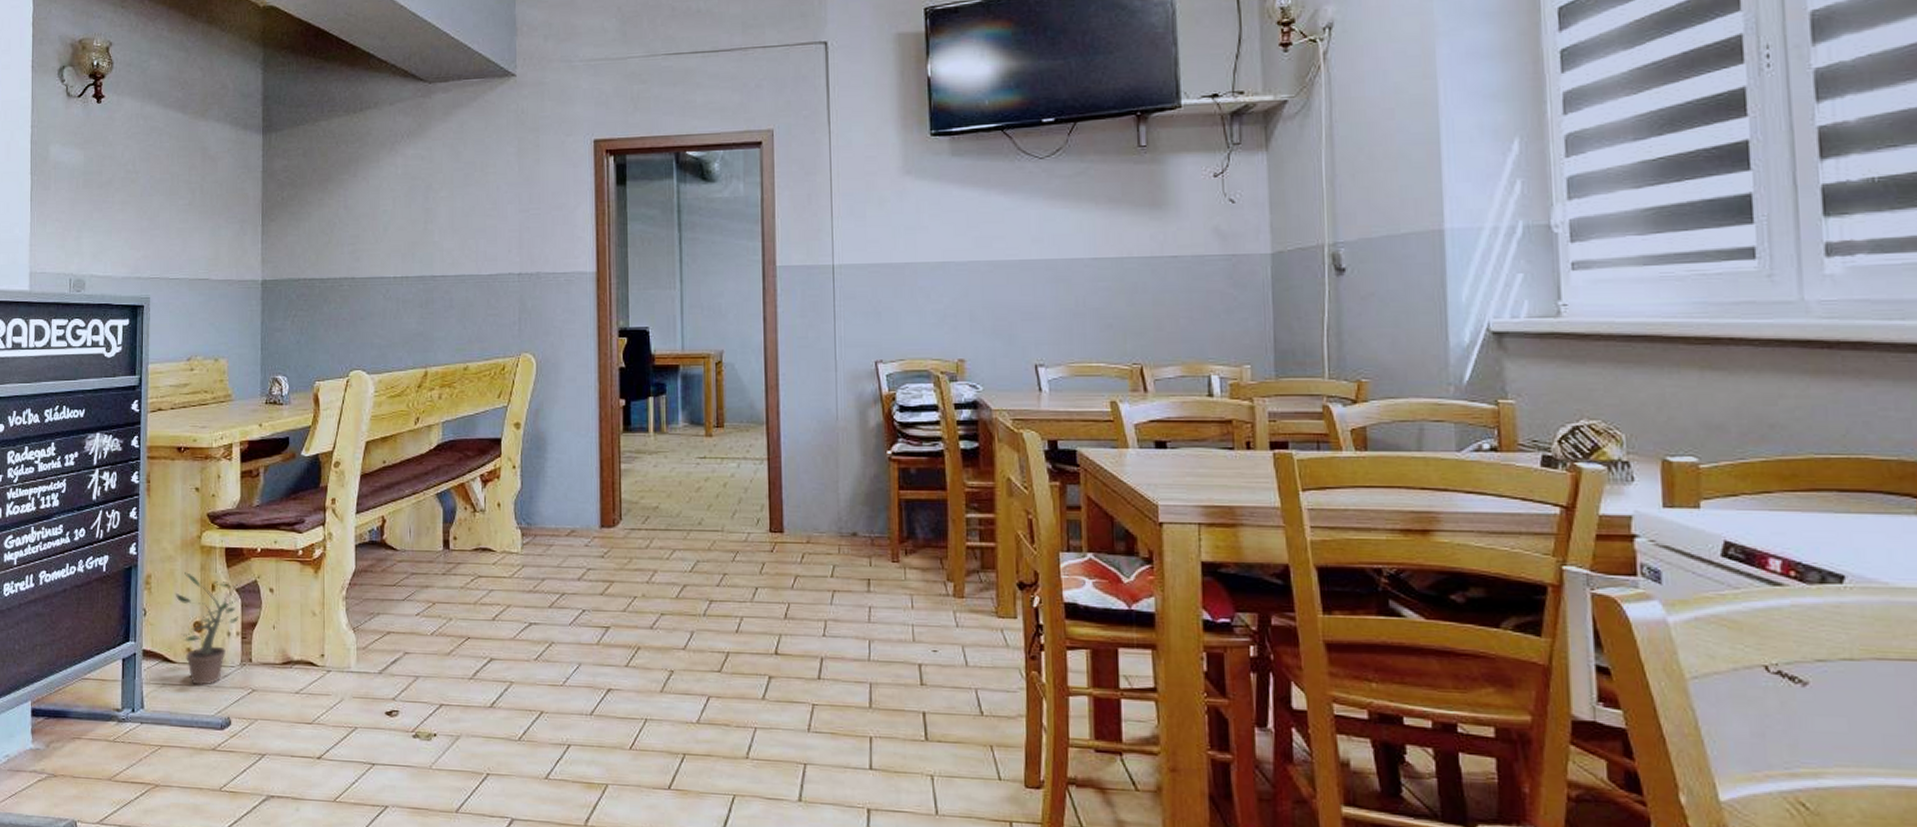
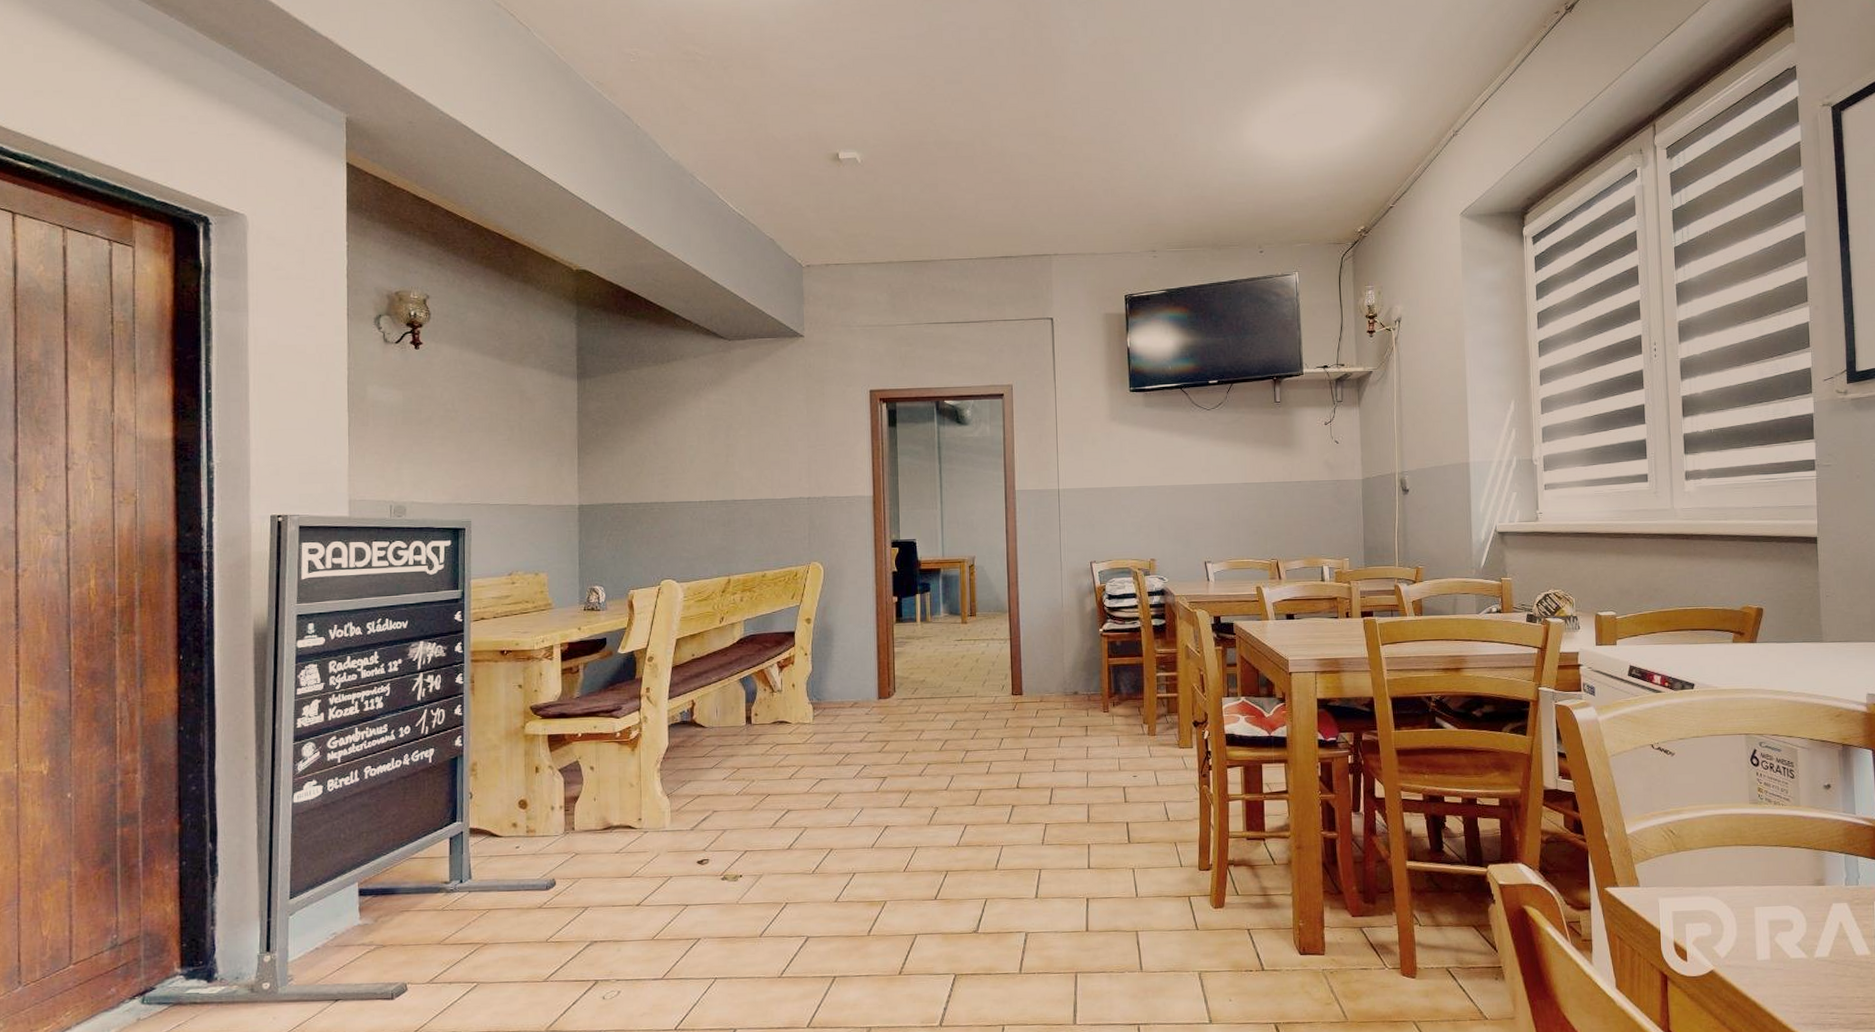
potted plant: present [175,572,243,686] -> none [500,758,565,855]

